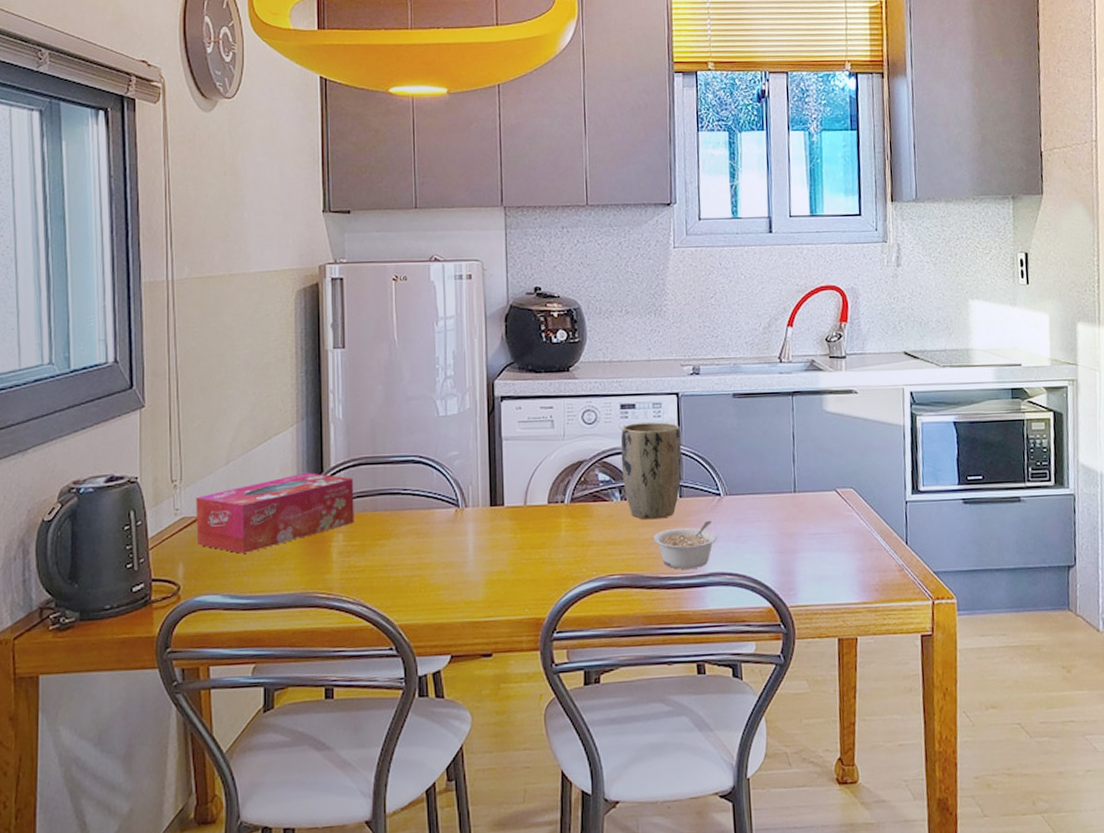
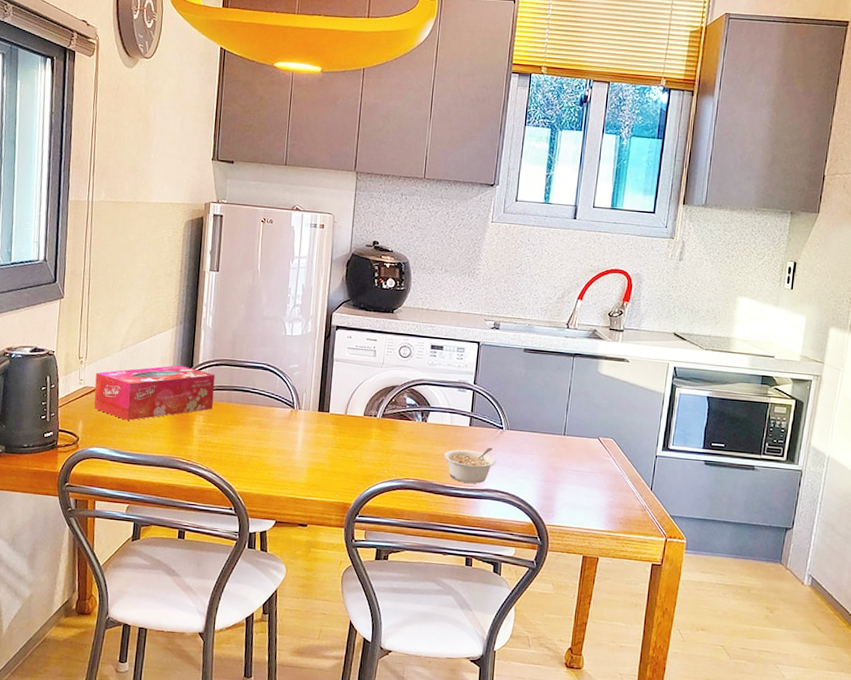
plant pot: present [620,422,682,520] -> none [425,362,478,441]

